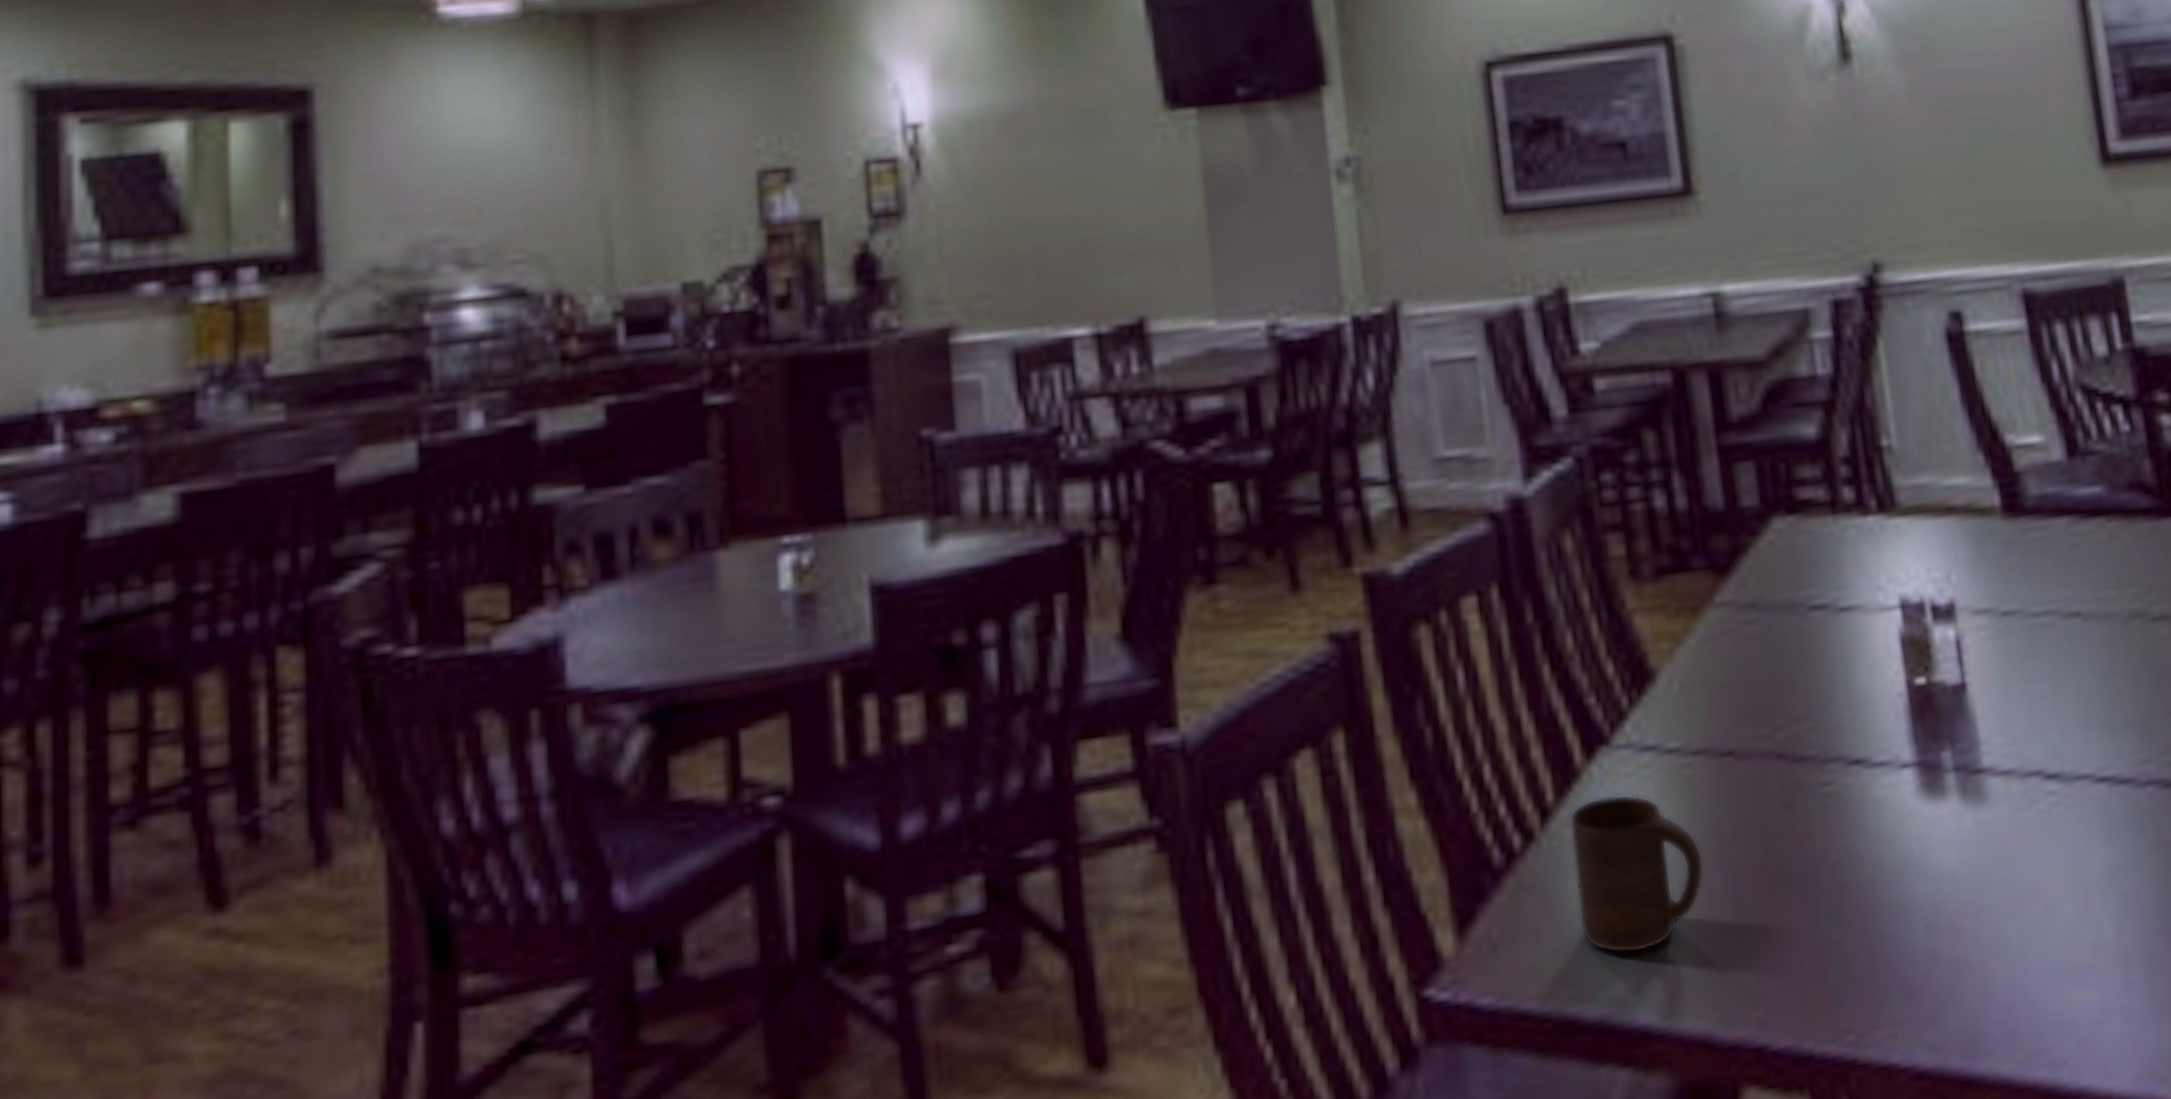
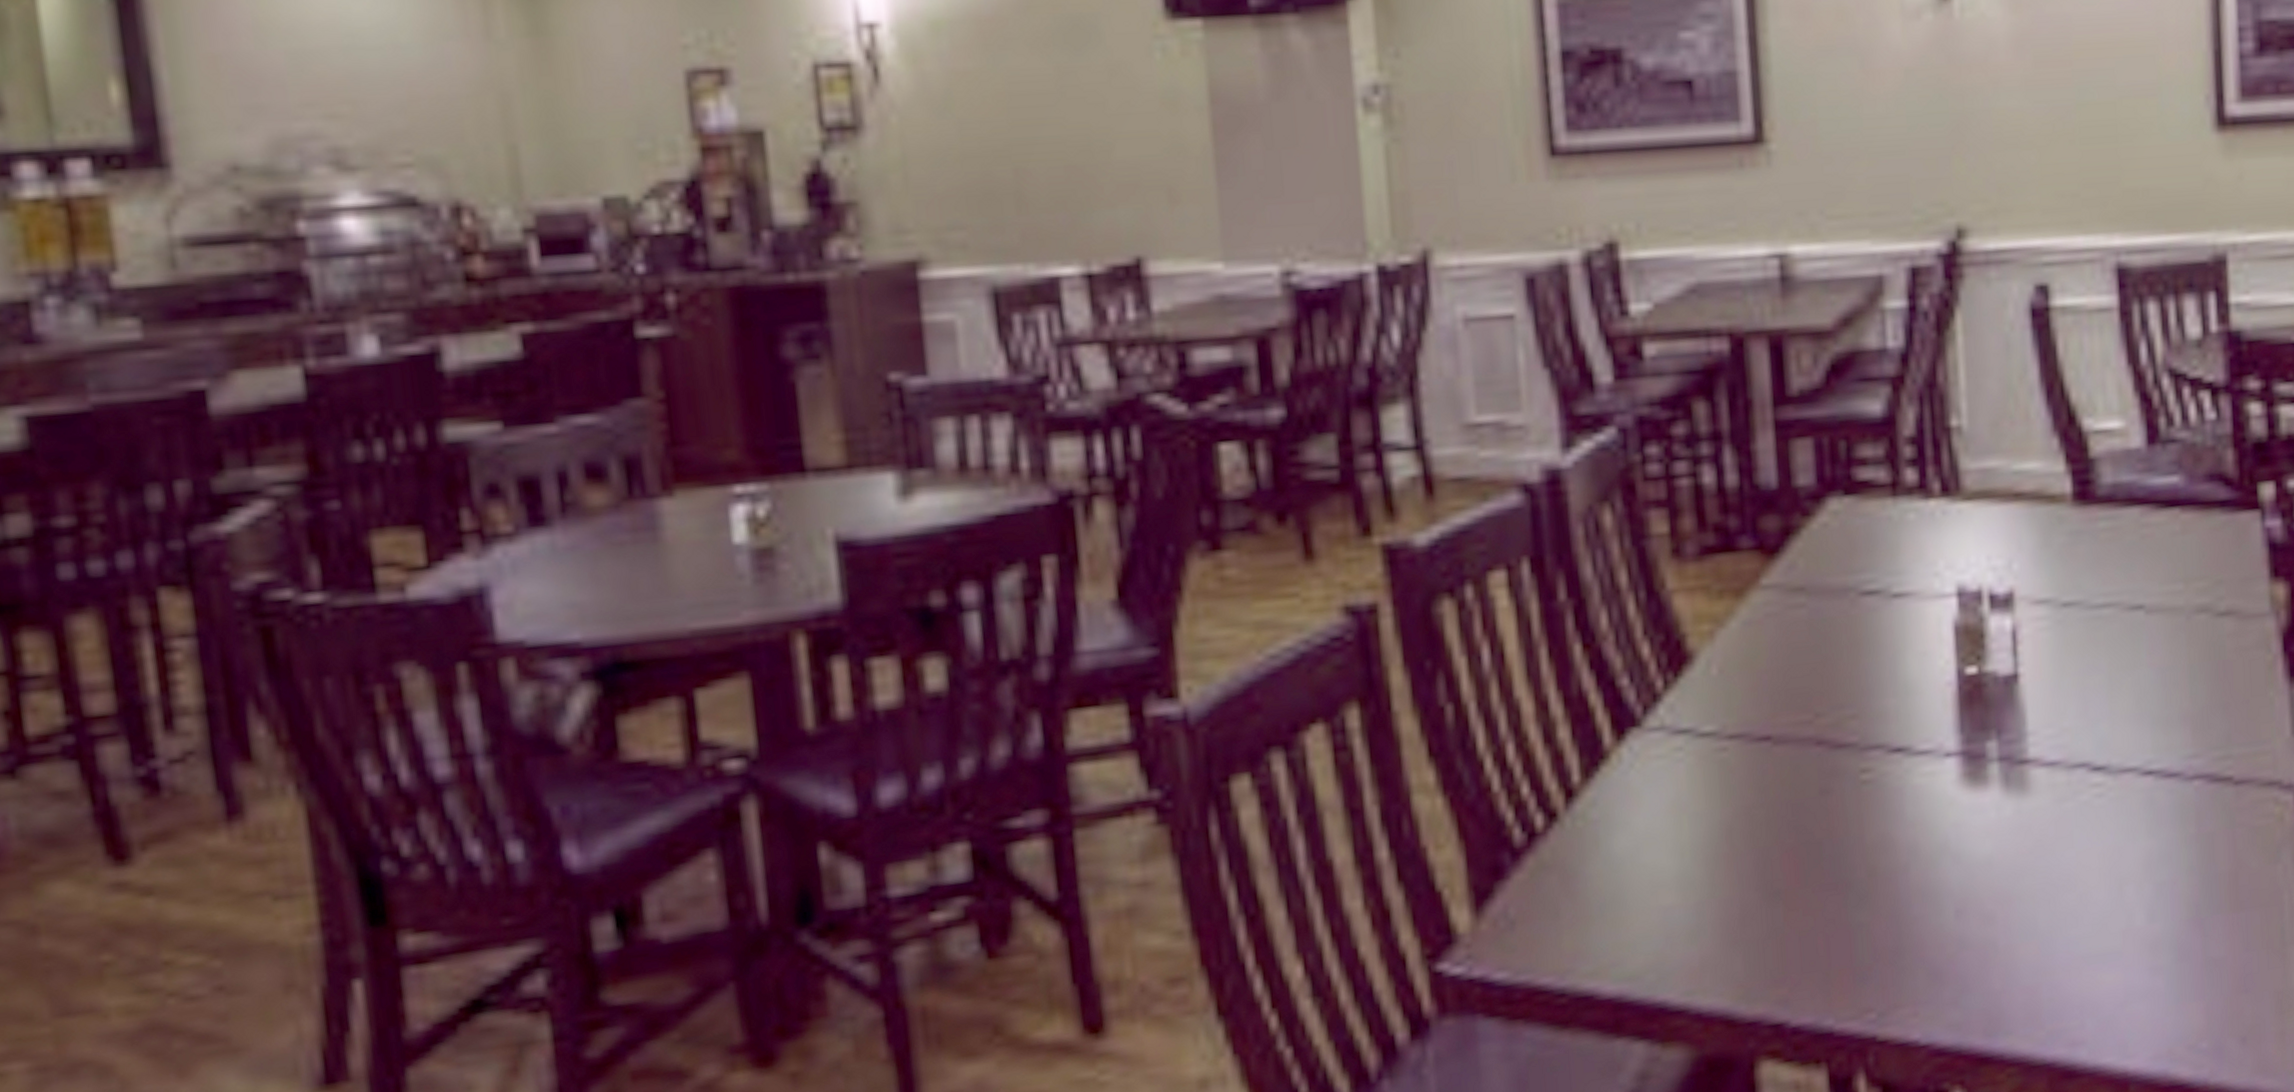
cup: present [1569,794,1705,955] -> none [1595,776,1734,934]

